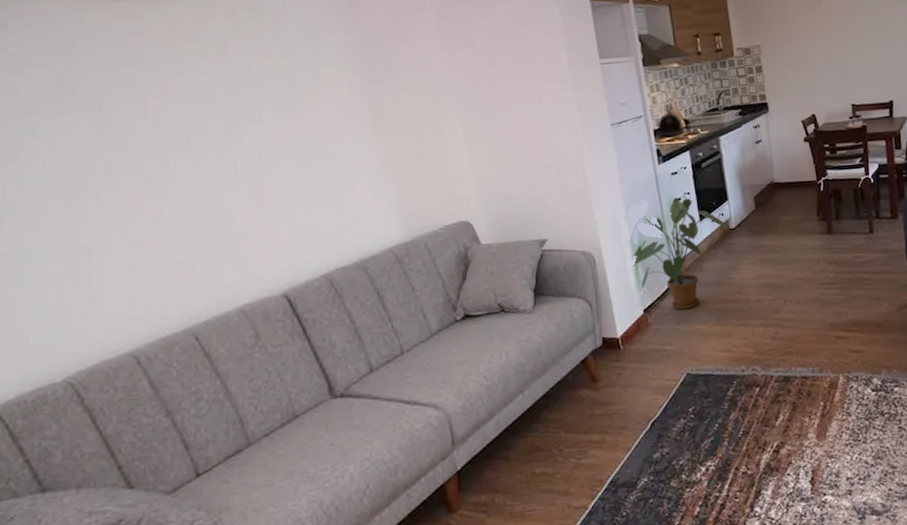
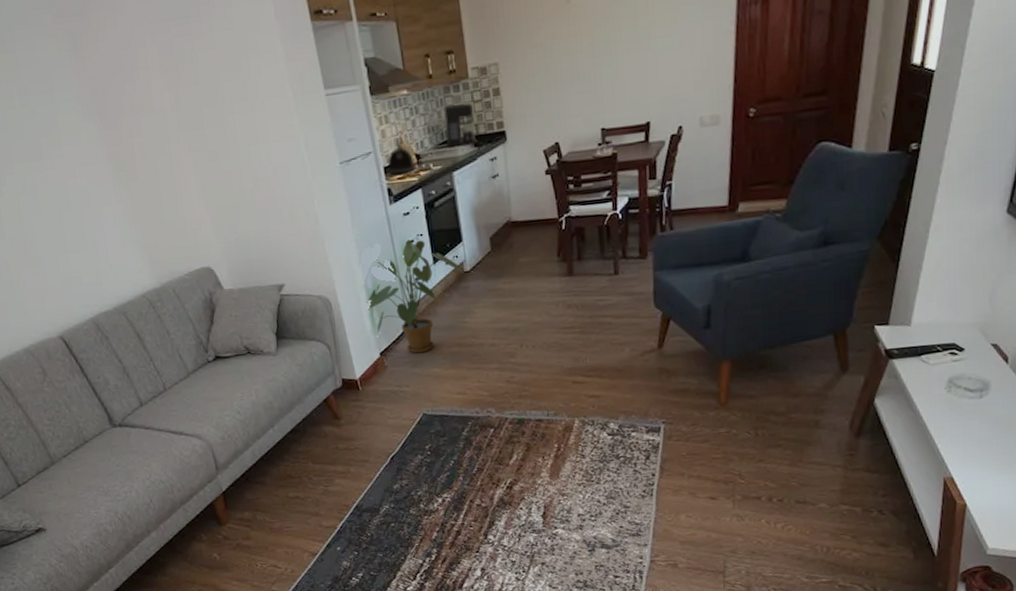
coffee maker: none [711,78,744,116] -> present [444,103,480,148]

